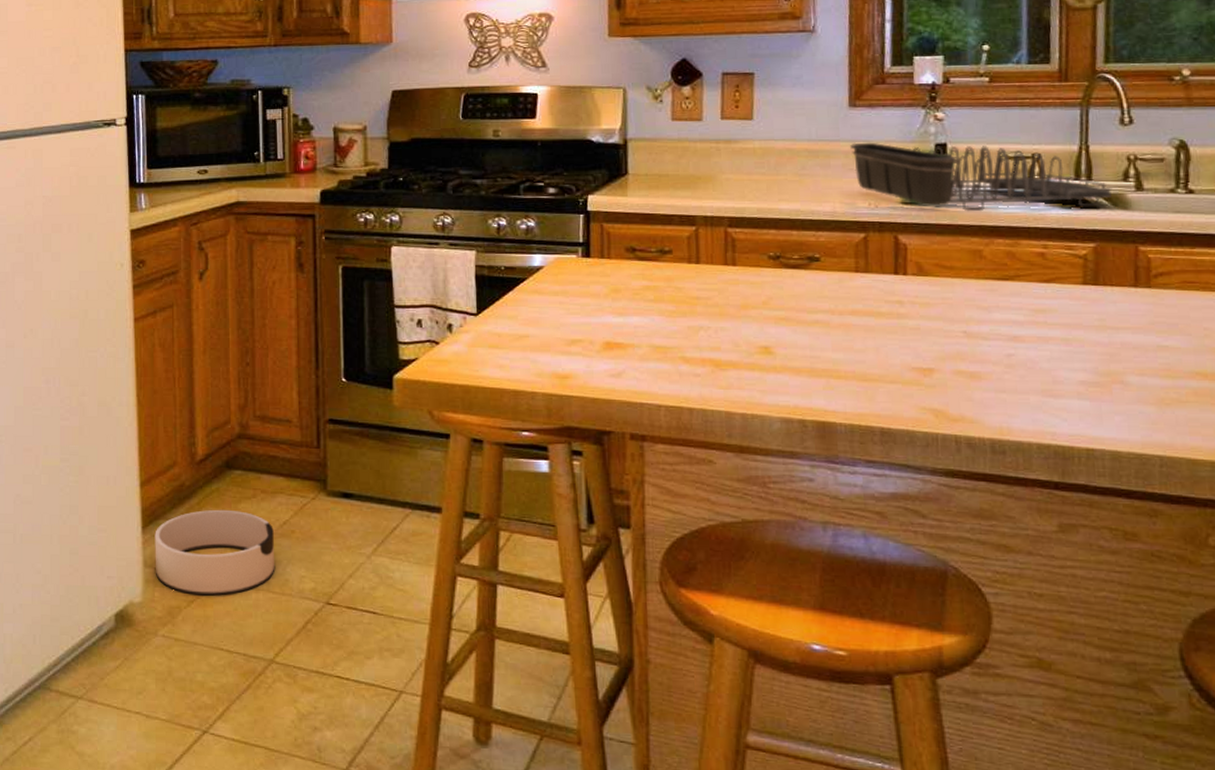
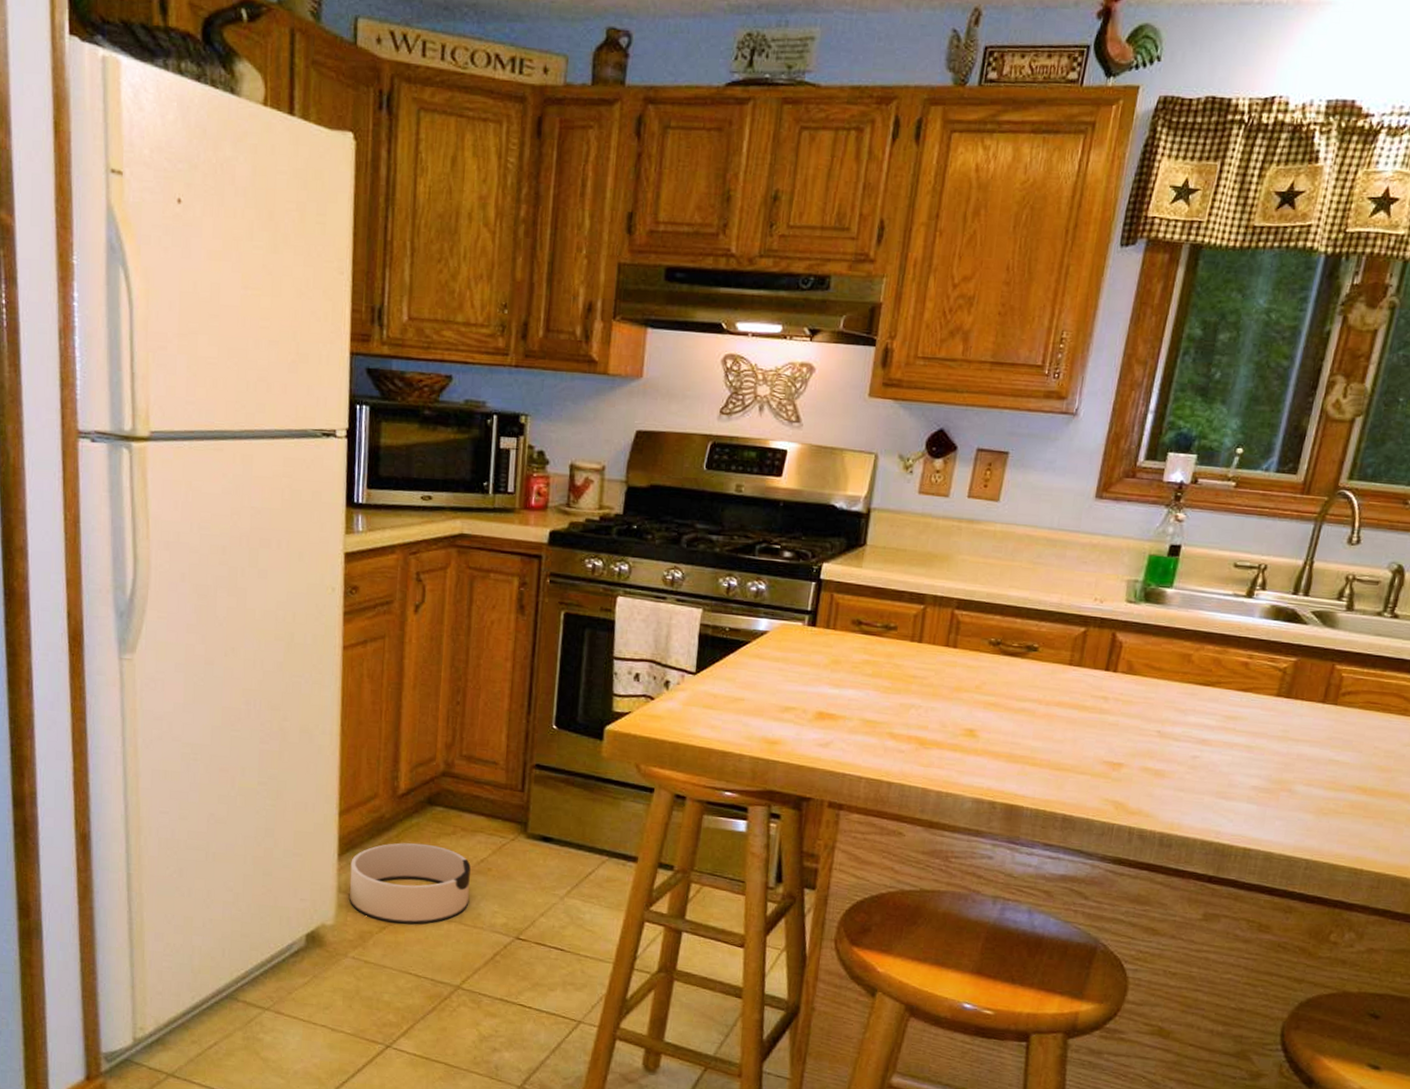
dish rack: present [850,142,1112,212] -> none [1088,535,1325,623]

